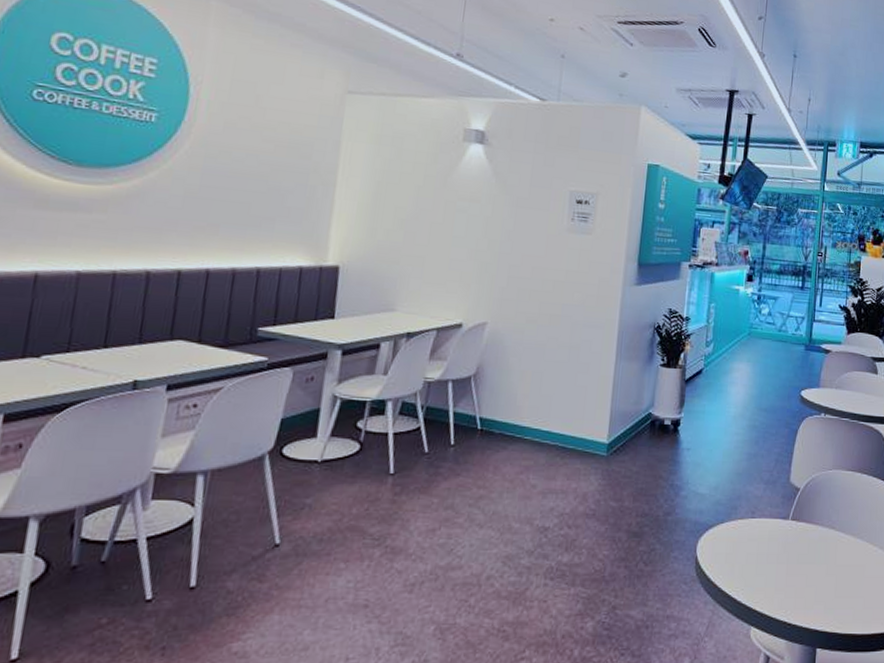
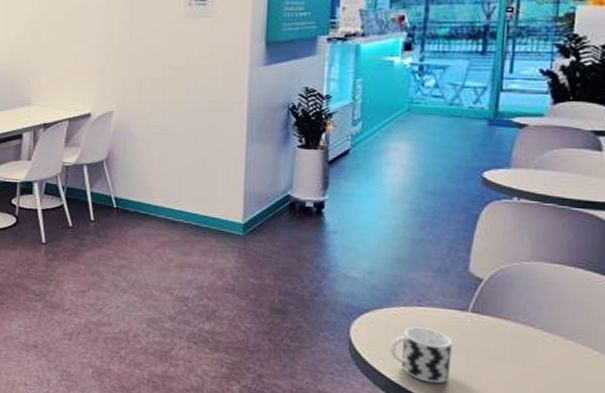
cup: none [728,538,777,593] -> present [389,326,453,384]

